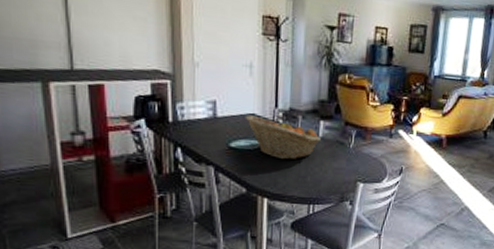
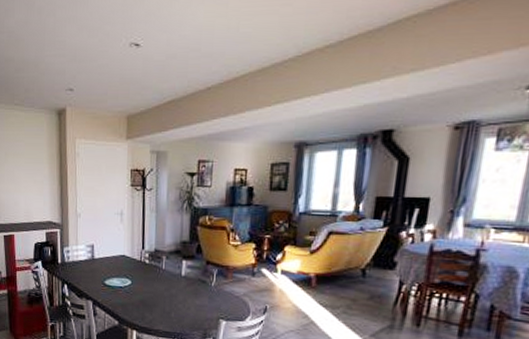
fruit basket: present [245,115,322,160] -> none [117,256,184,297]

